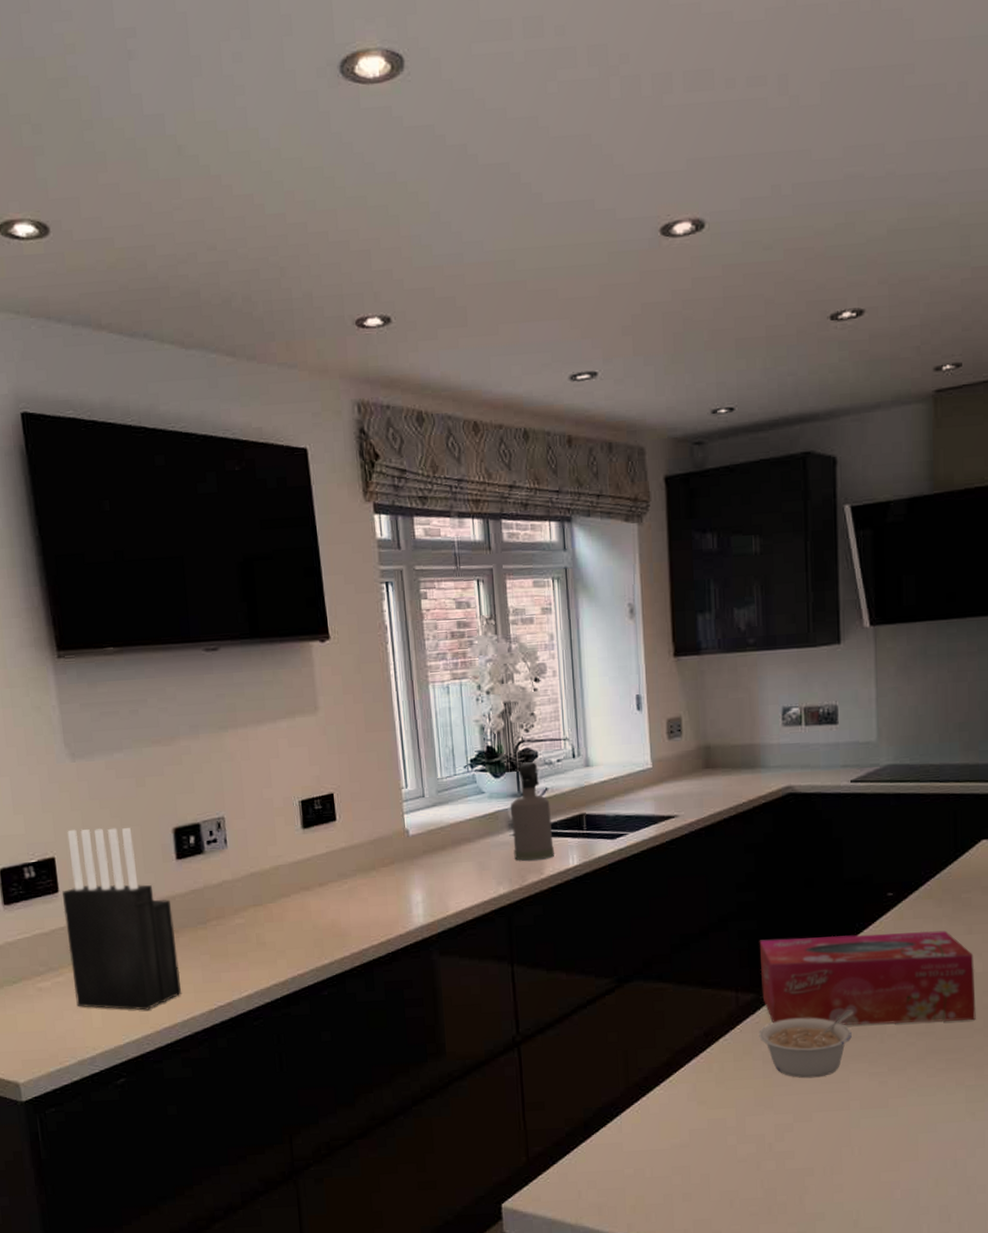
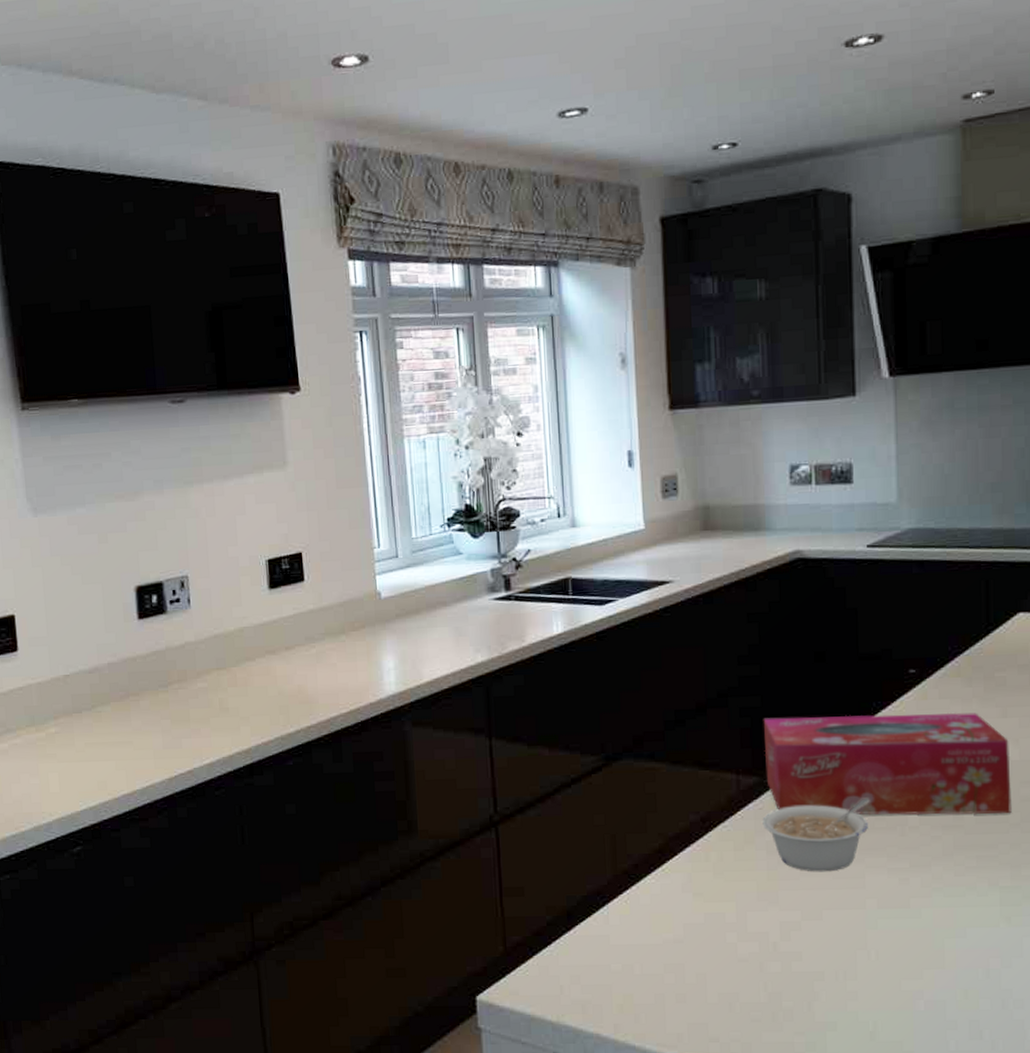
knife block: present [62,828,182,1010] -> none [22,585,142,776]
spray bottle: present [511,762,554,861] -> none [490,521,537,627]

